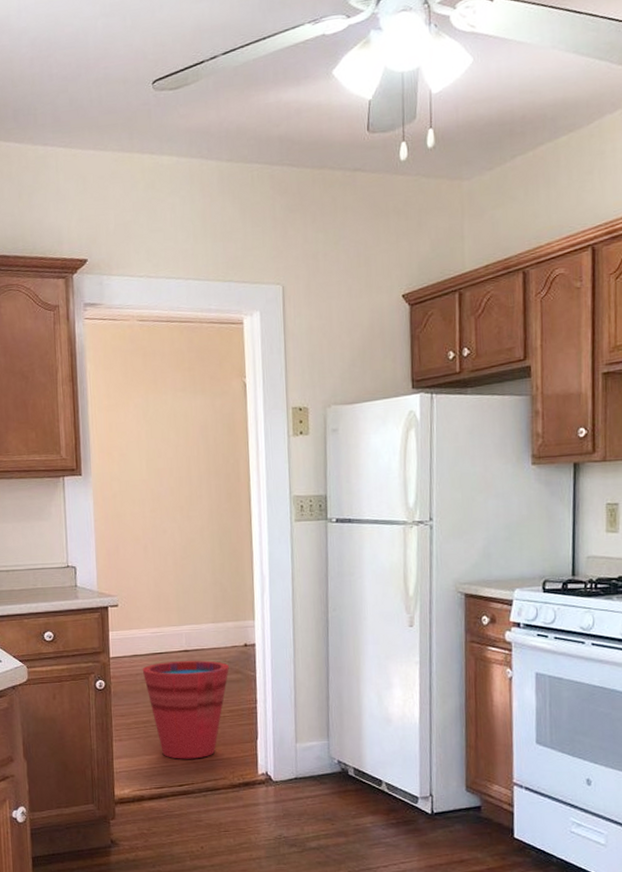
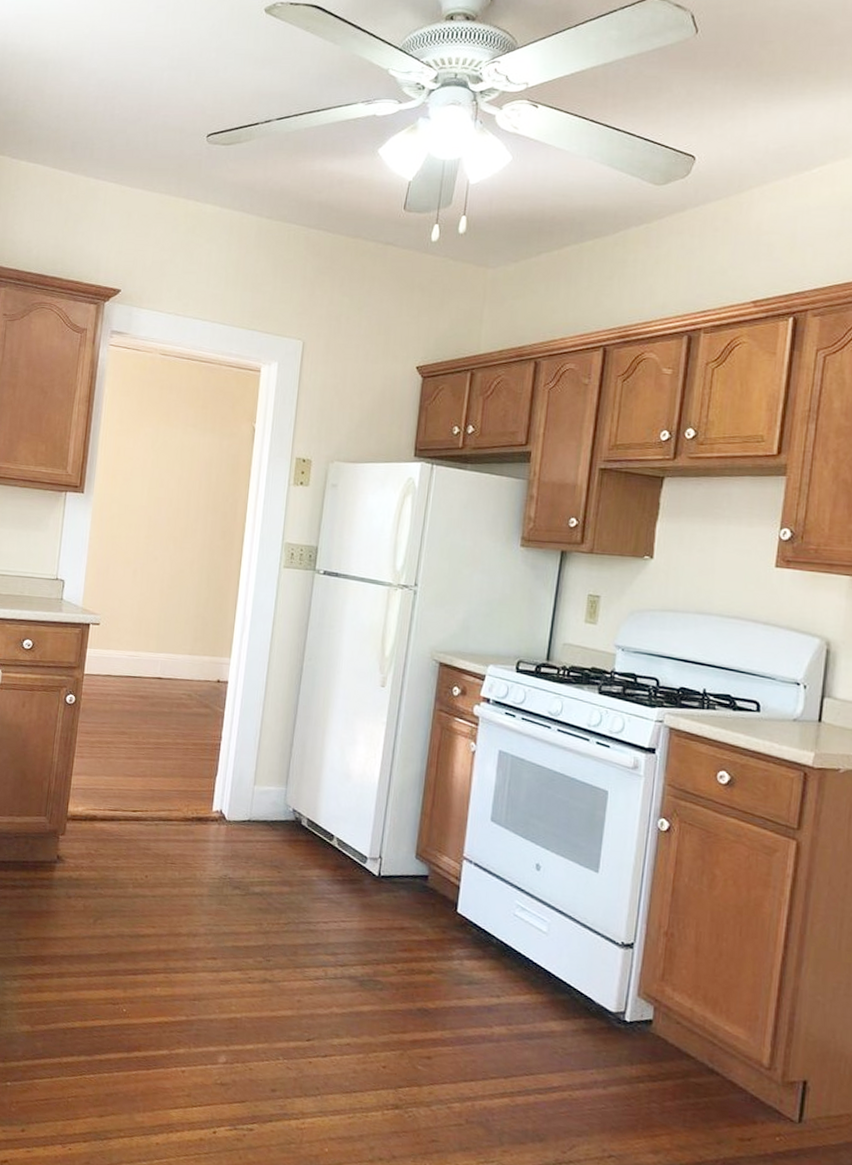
bucket: present [142,660,229,759] -> none [113,686,199,787]

